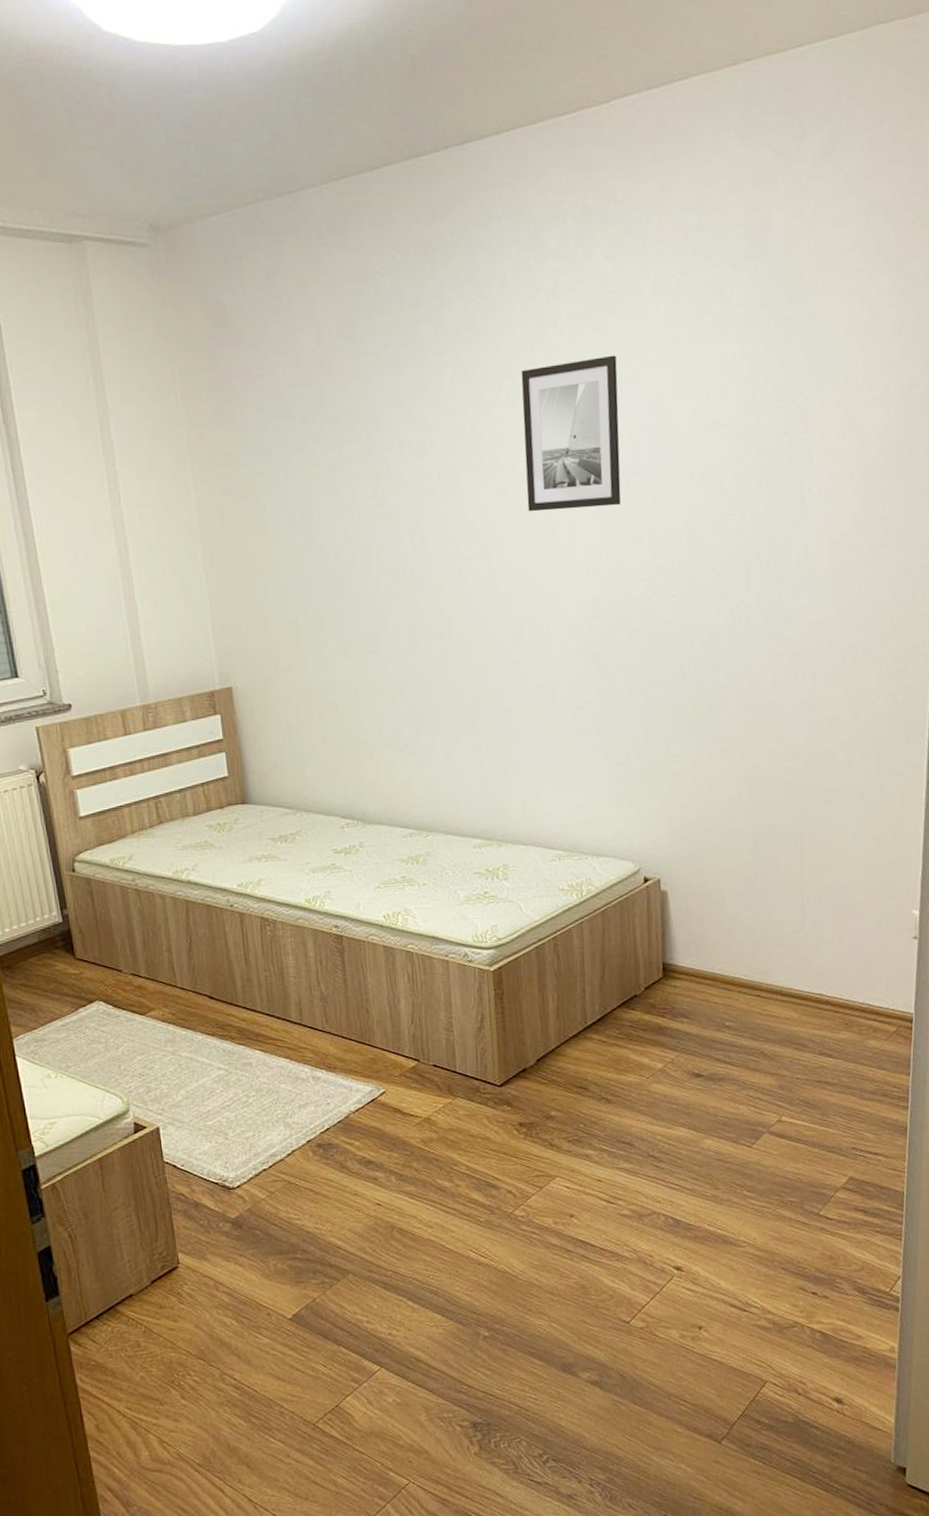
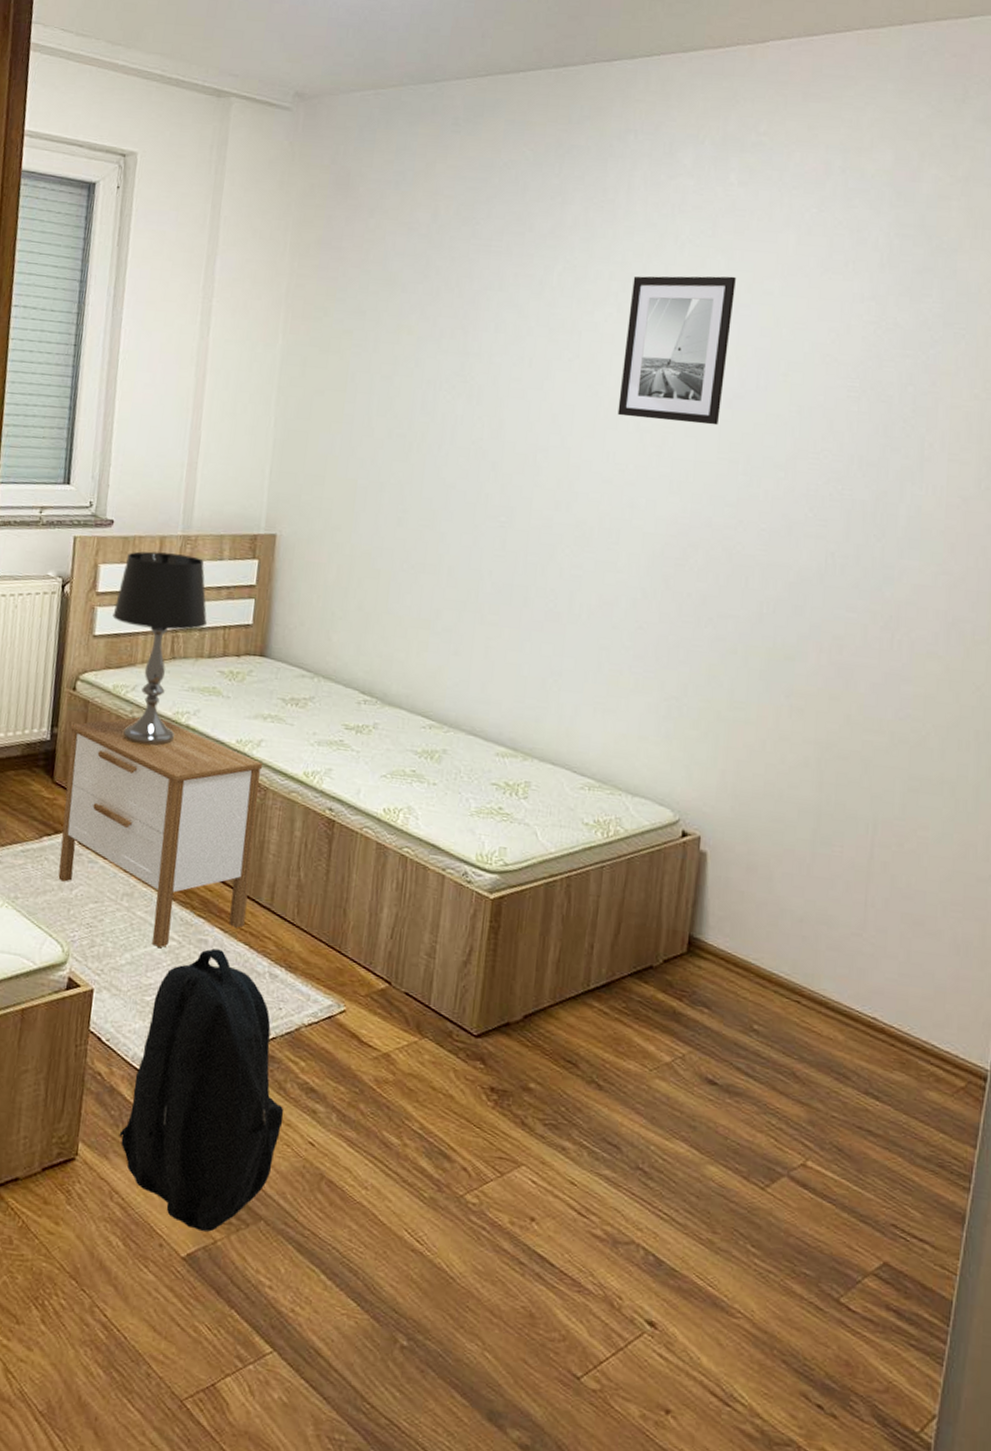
nightstand: none [79,880,281,1078] -> present [58,716,262,947]
table lamp: none [92,723,186,908] -> present [112,551,208,746]
backpack: none [211,1067,351,1295] -> present [119,948,284,1232]

